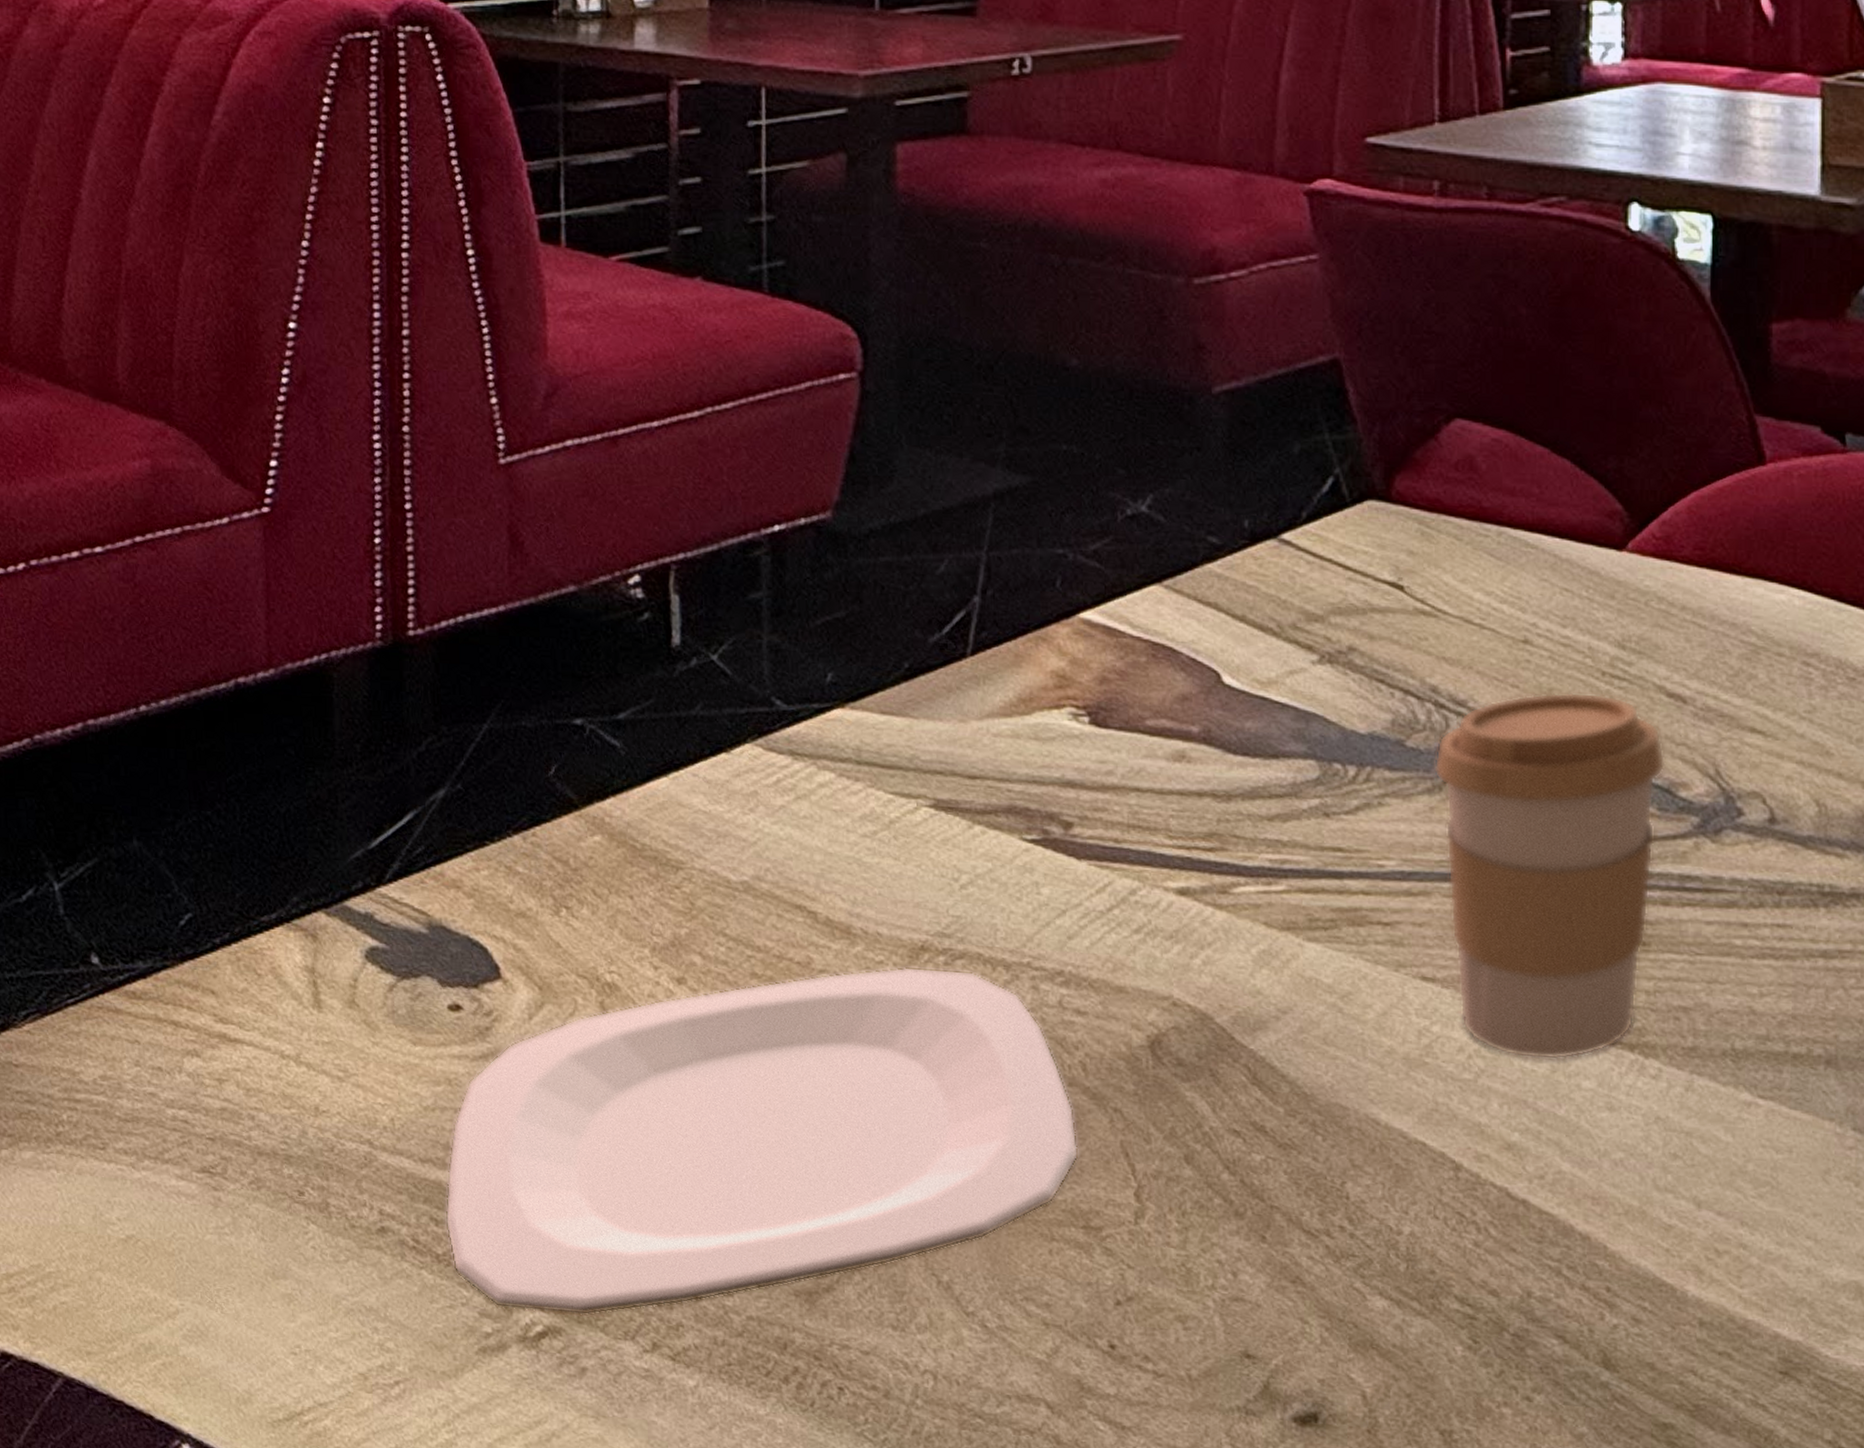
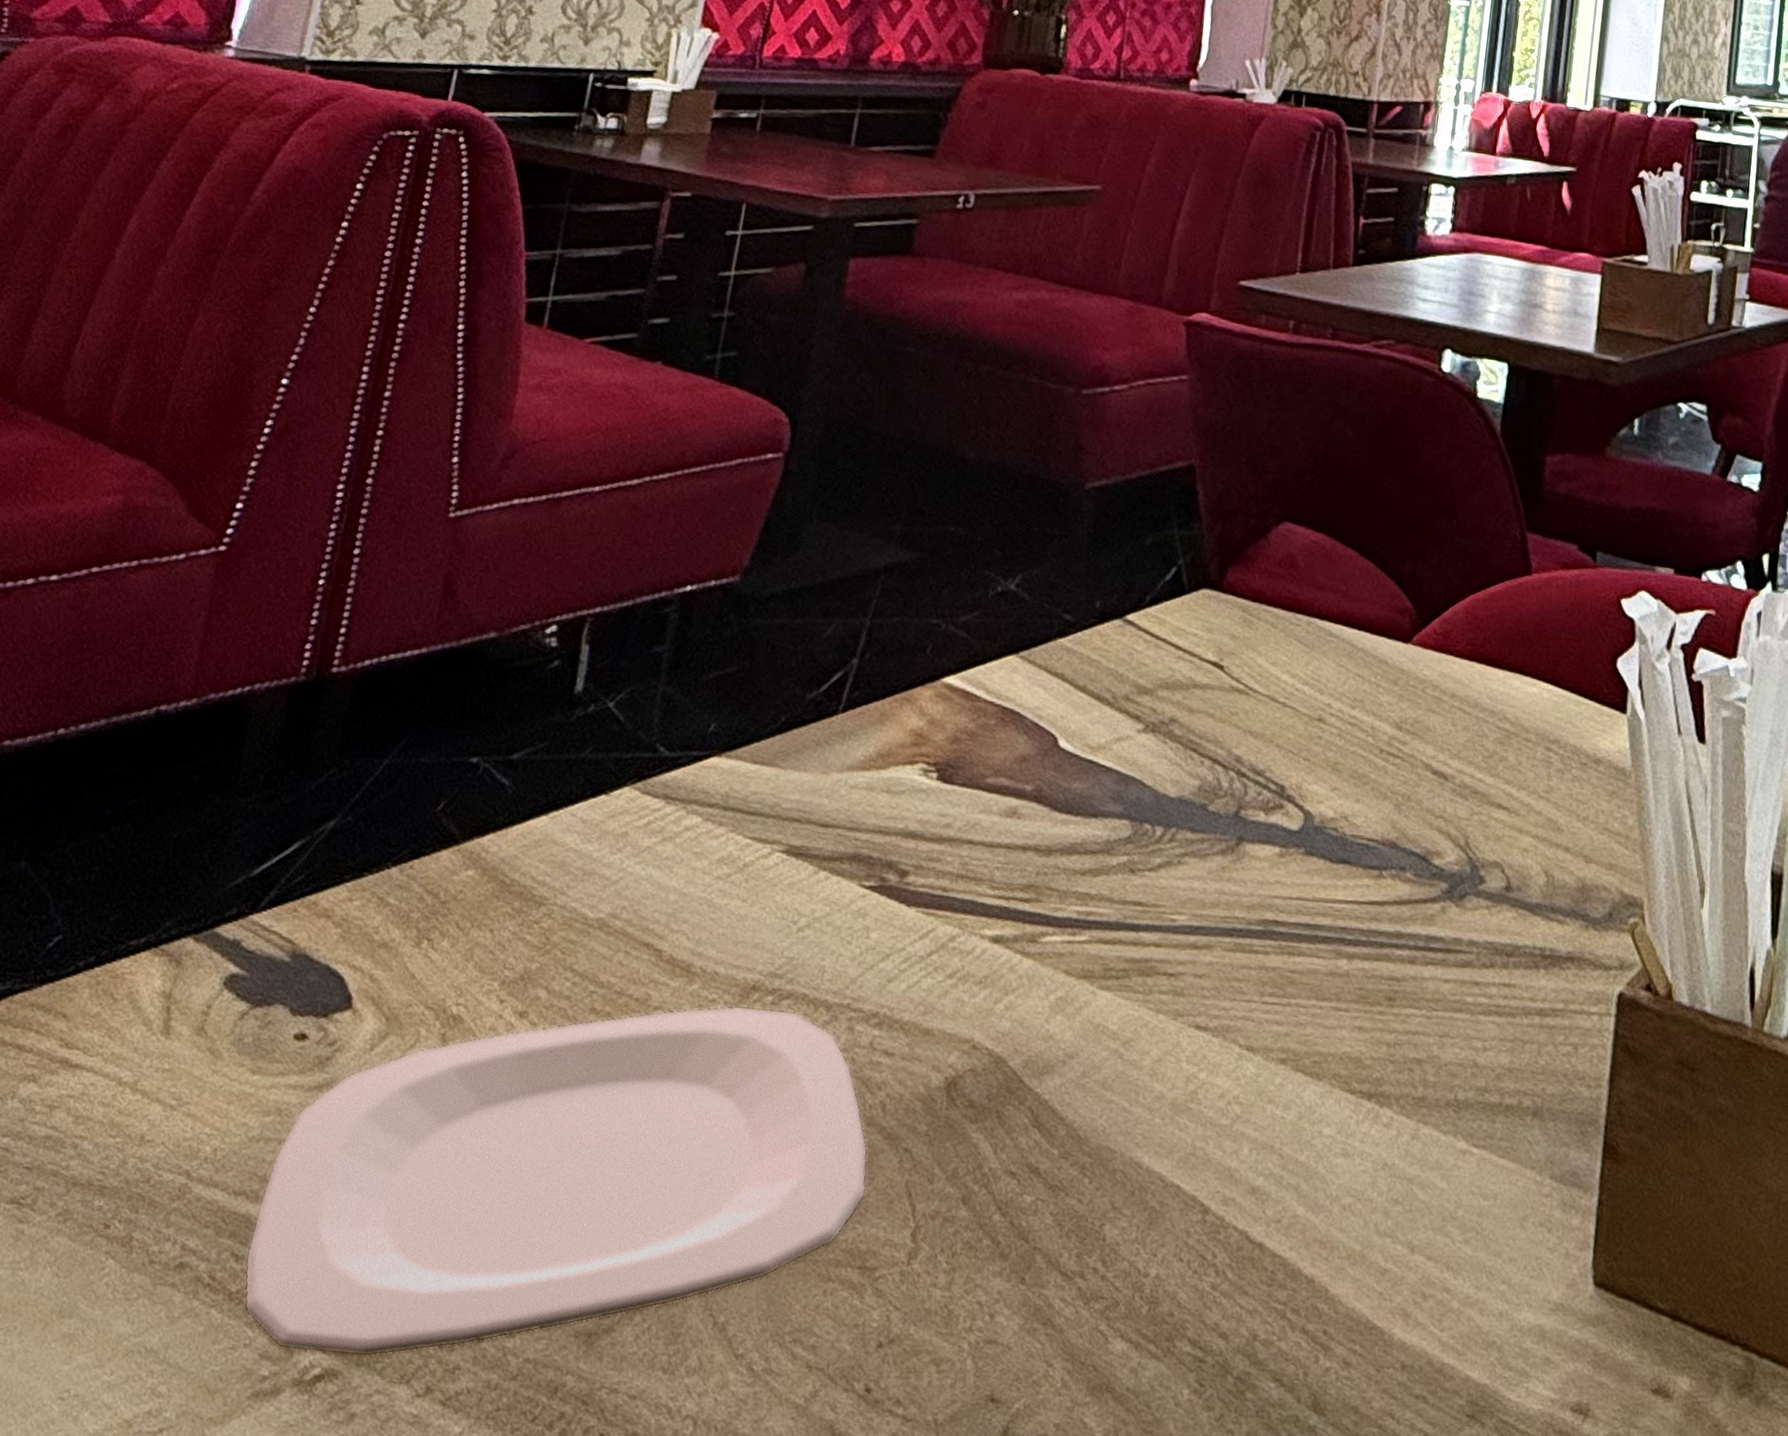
coffee cup: present [1434,692,1666,1061] -> none [1225,766,1426,1108]

